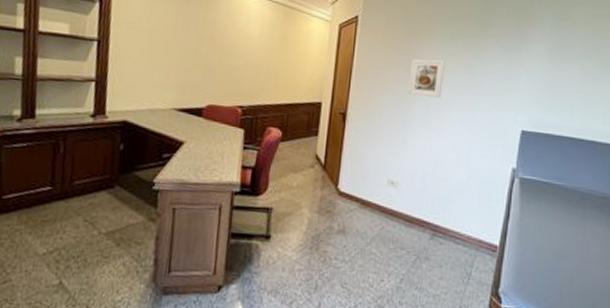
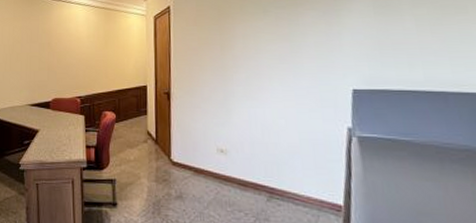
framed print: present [407,59,445,98] -> none [225,32,260,69]

